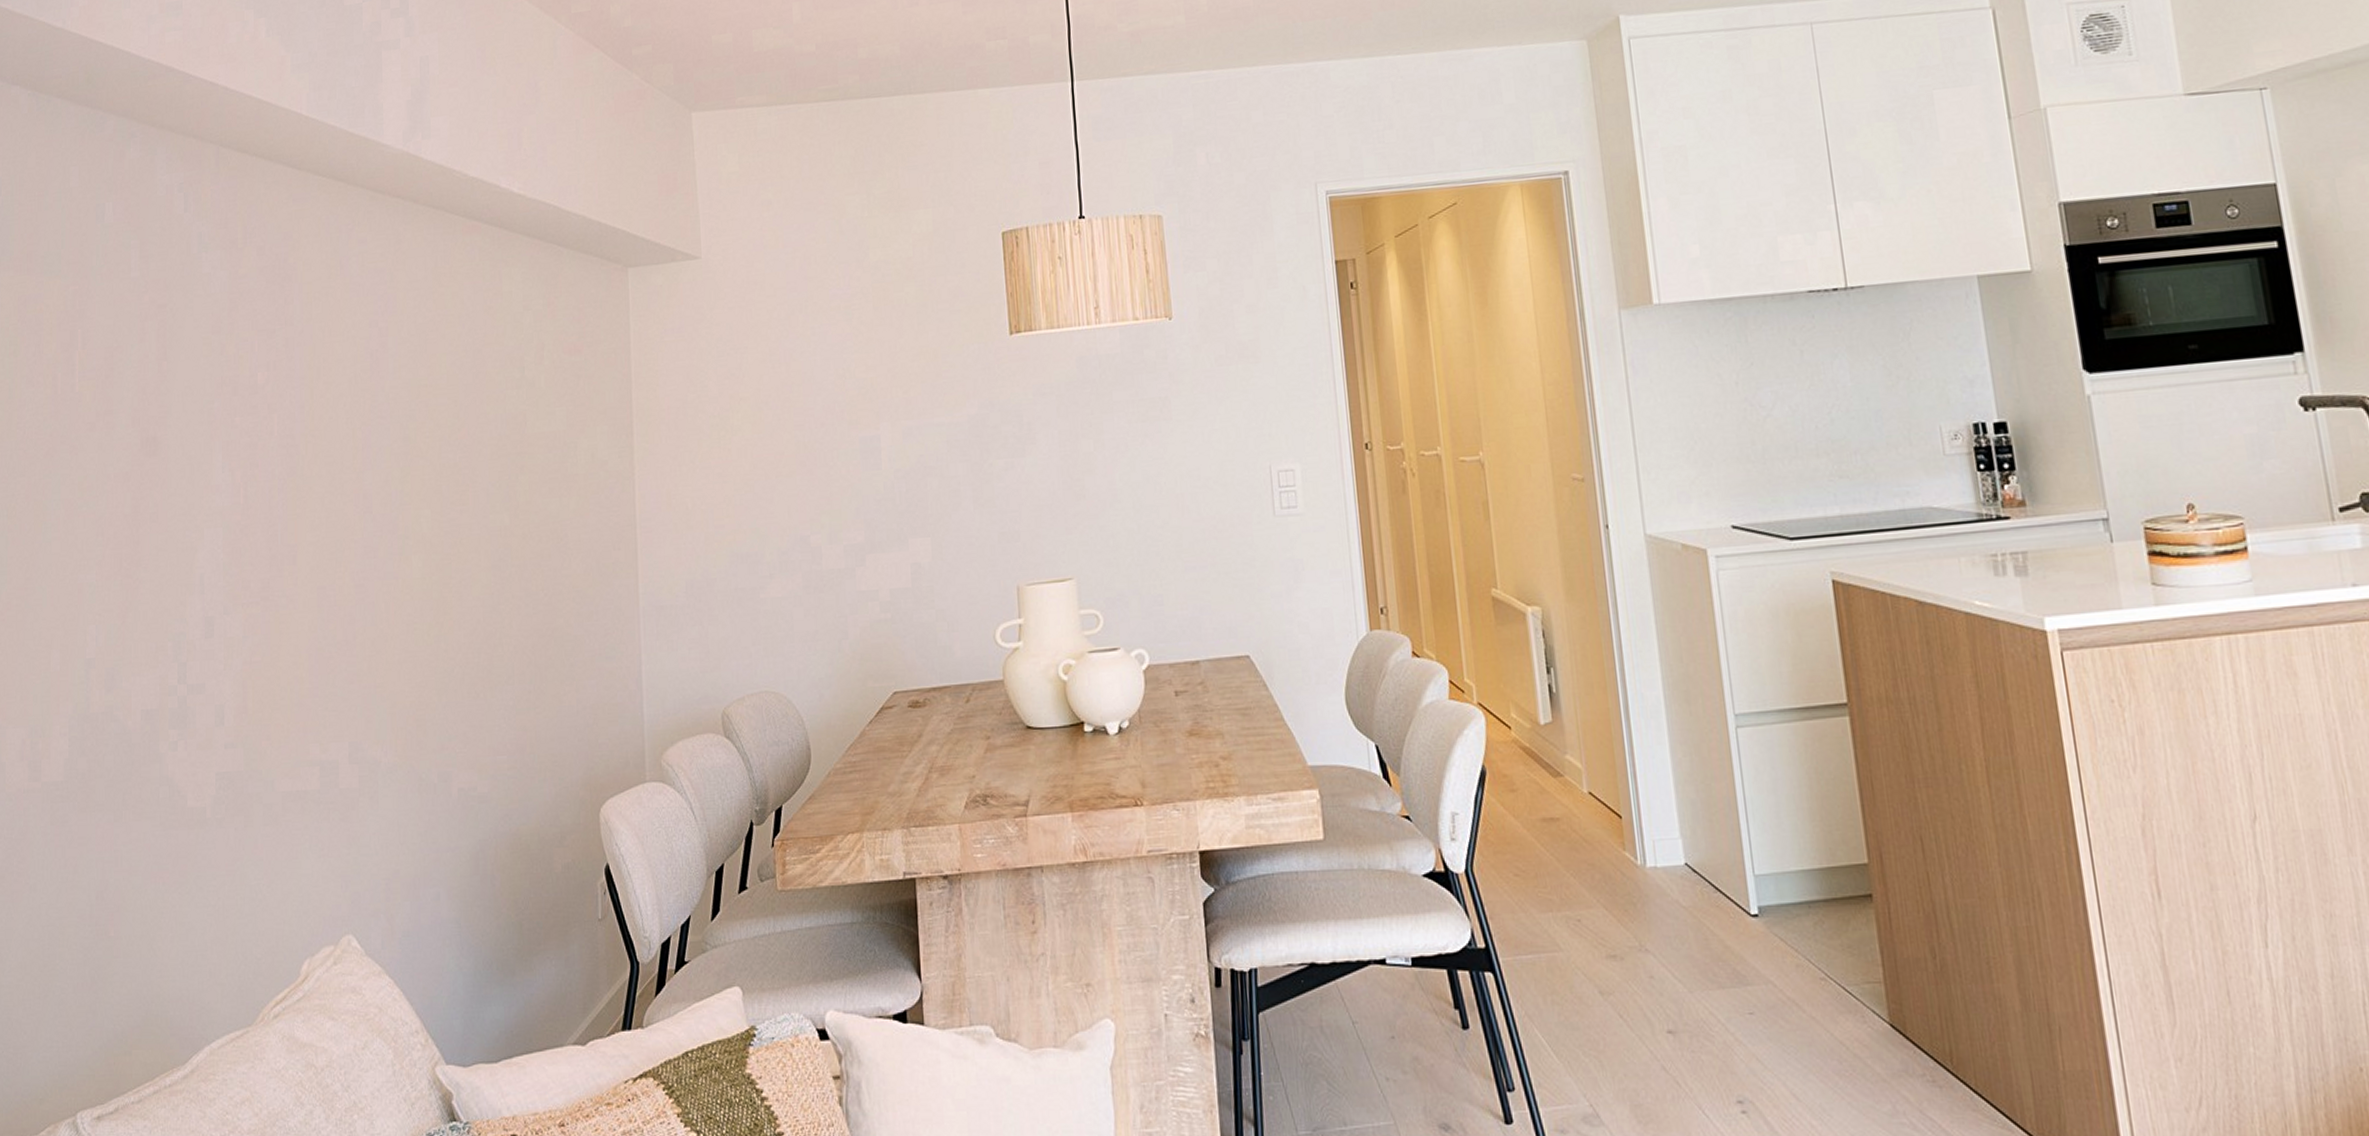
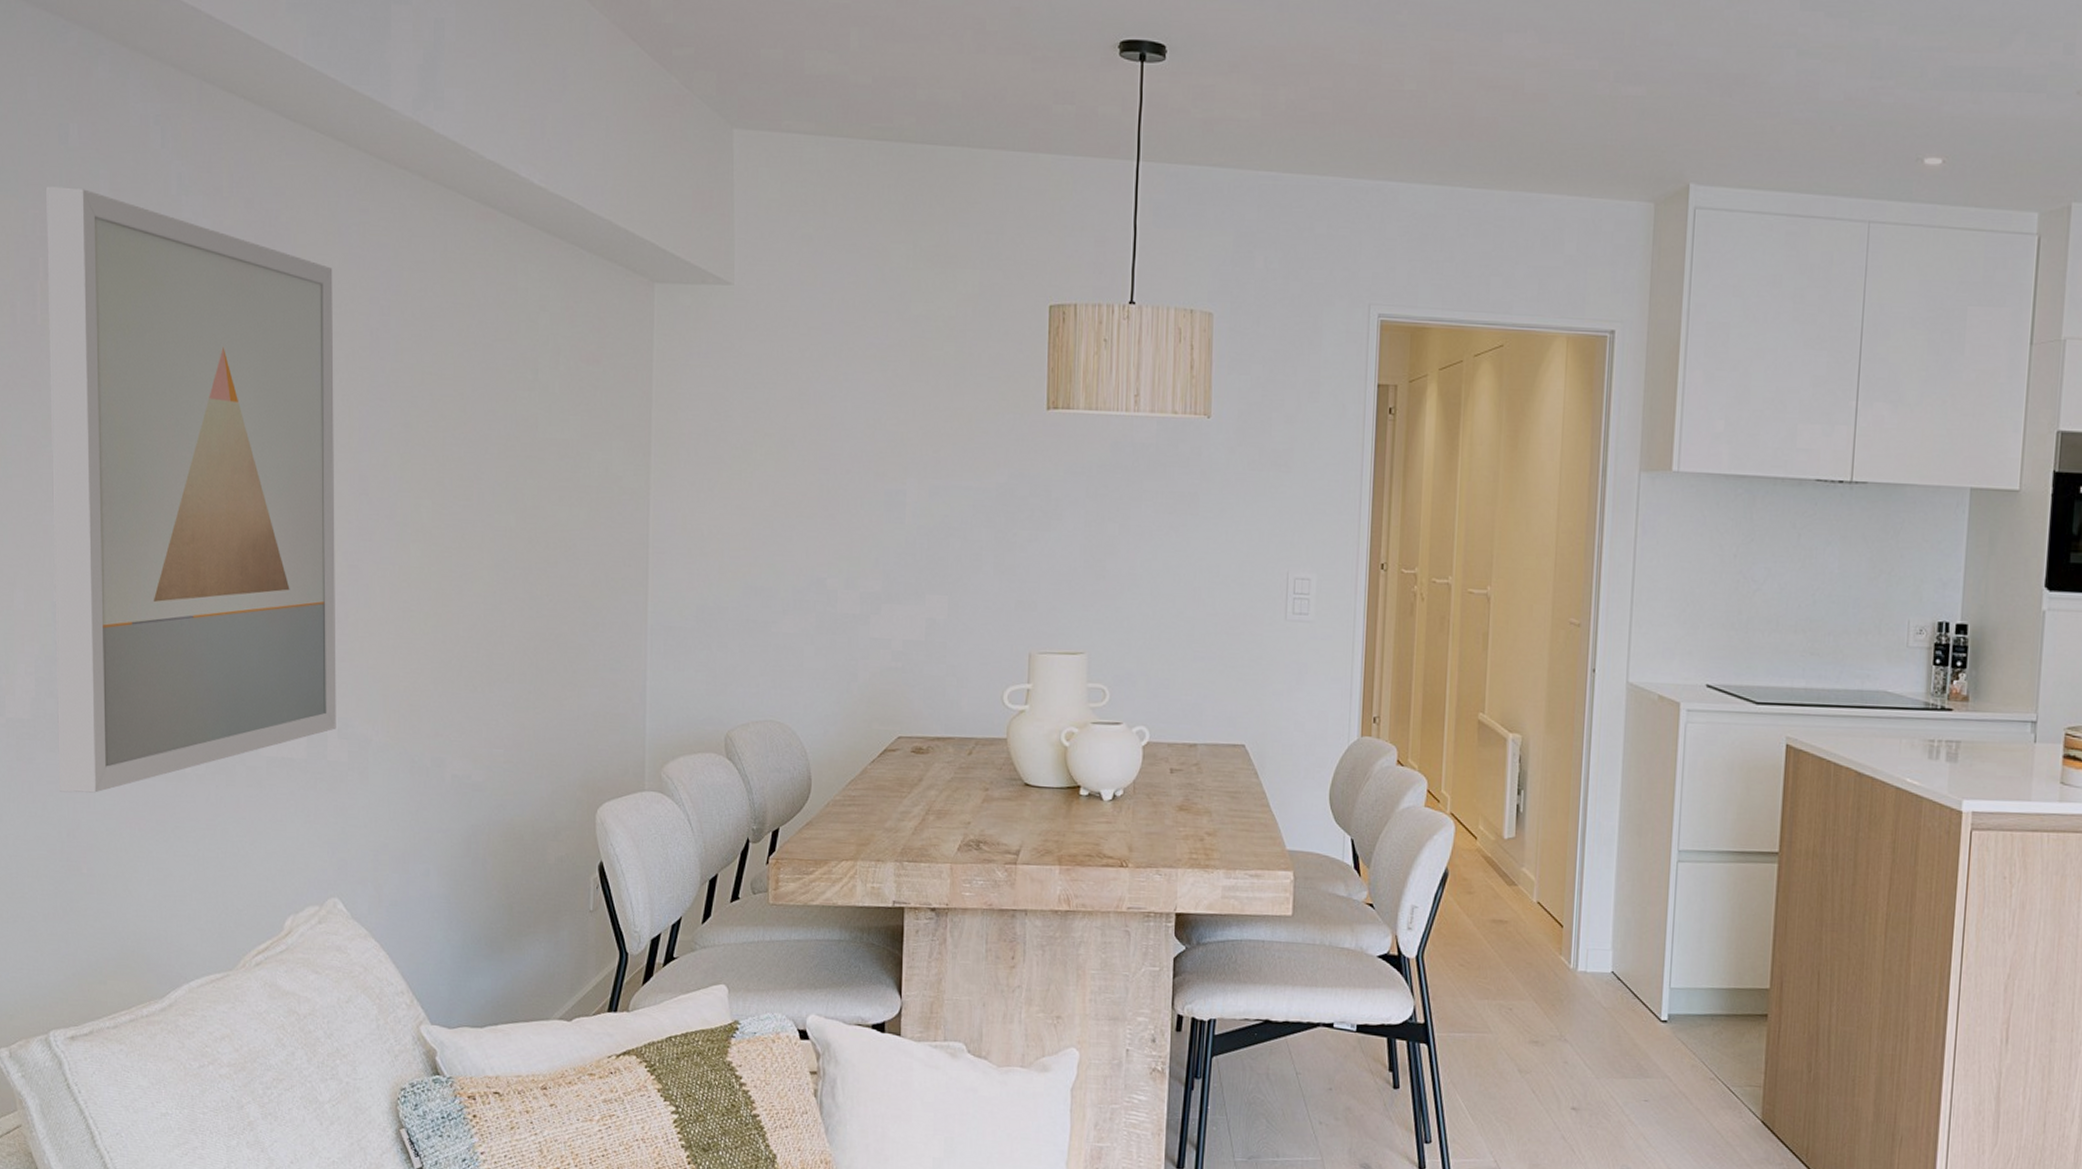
wall art: none [85,260,347,853] -> present [46,186,336,793]

